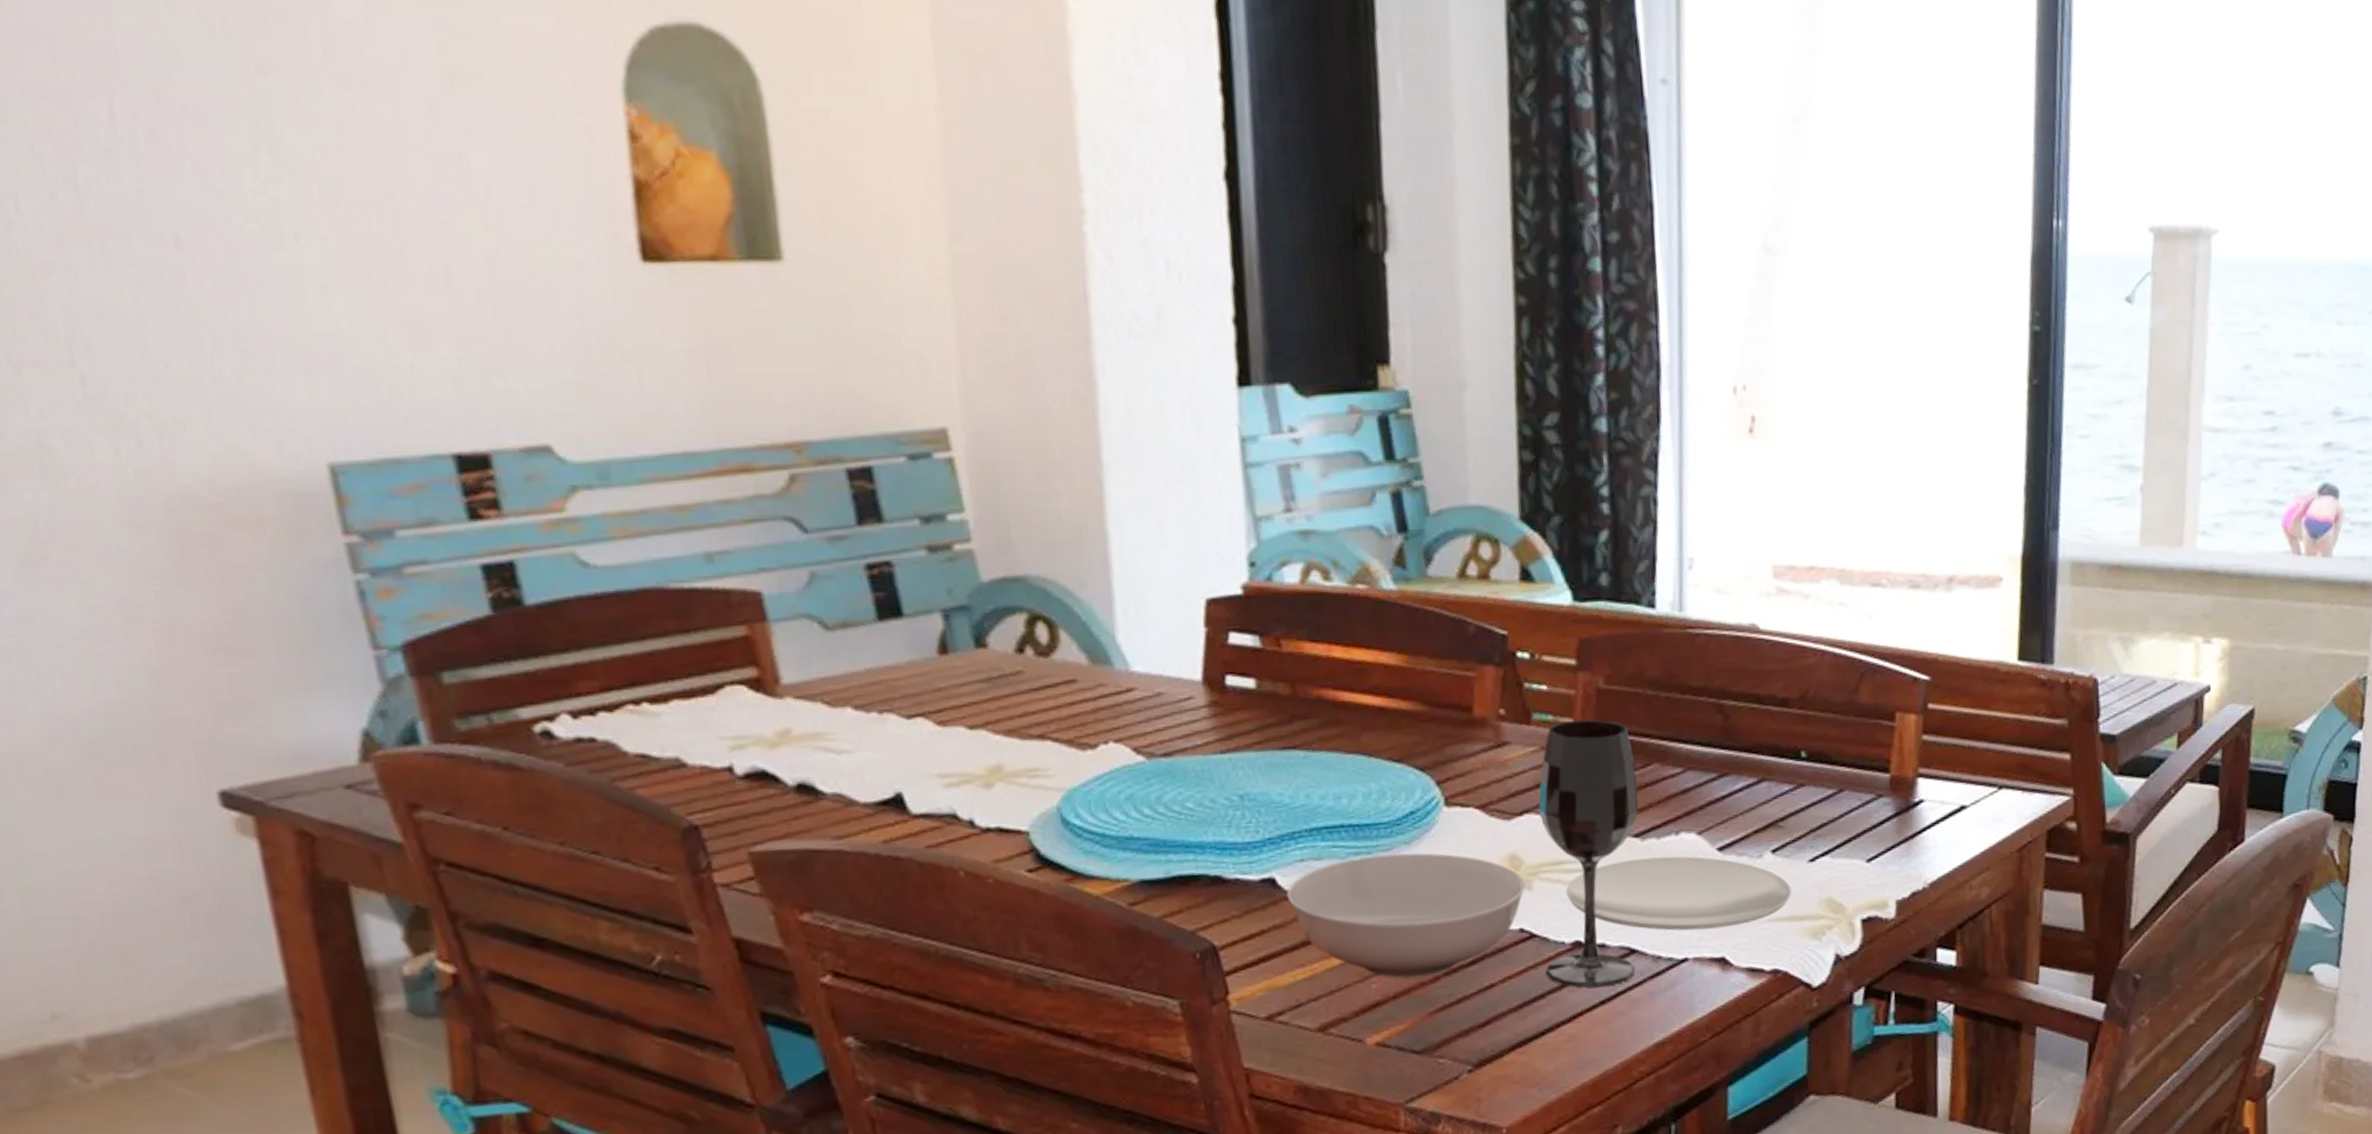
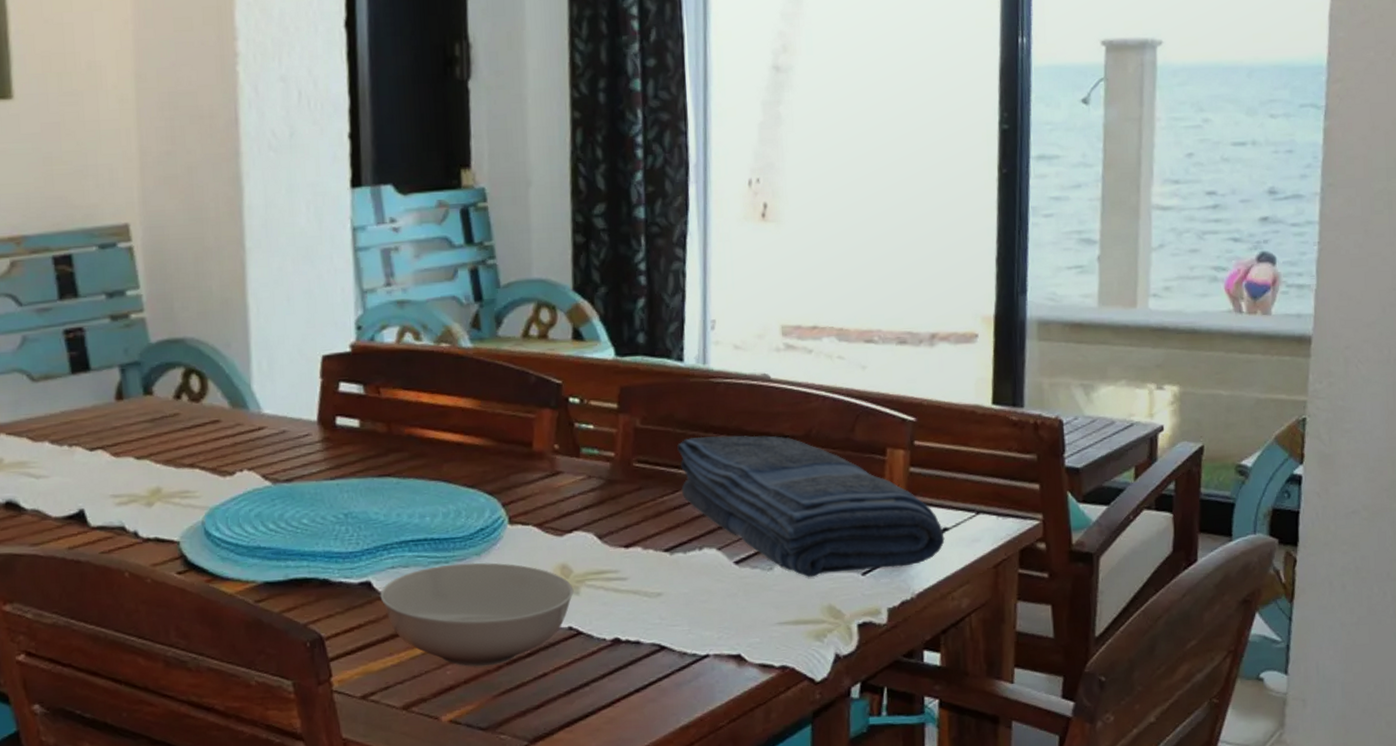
wine glass: present [1538,719,1639,988] -> none [585,453,669,679]
plate: present [1566,856,1792,931] -> none [607,568,797,631]
towel: none [1649,697,1962,865] -> present [677,435,945,577]

